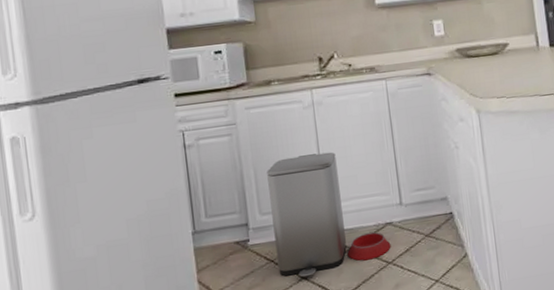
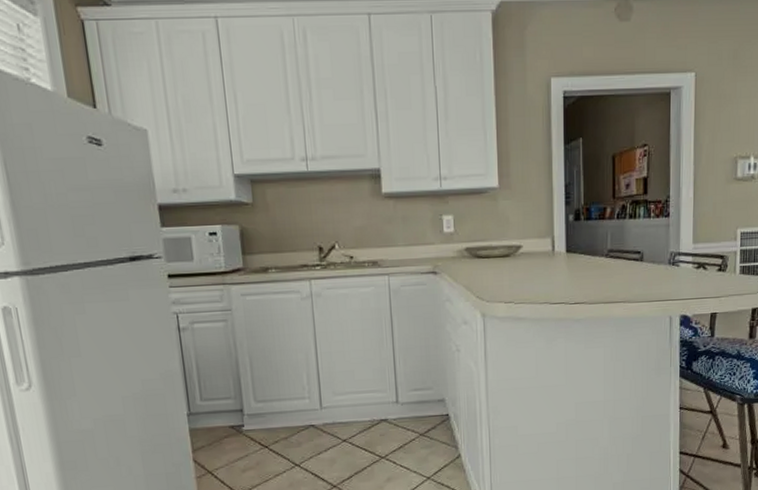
pedal bin: present [267,152,347,278] -> none [262,345,341,465]
pet bowl: present [347,232,391,261] -> none [341,427,385,454]

